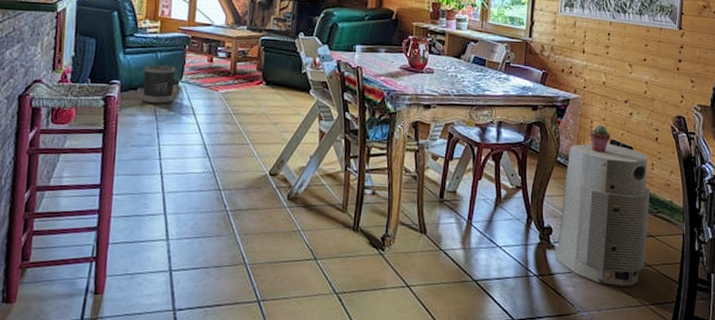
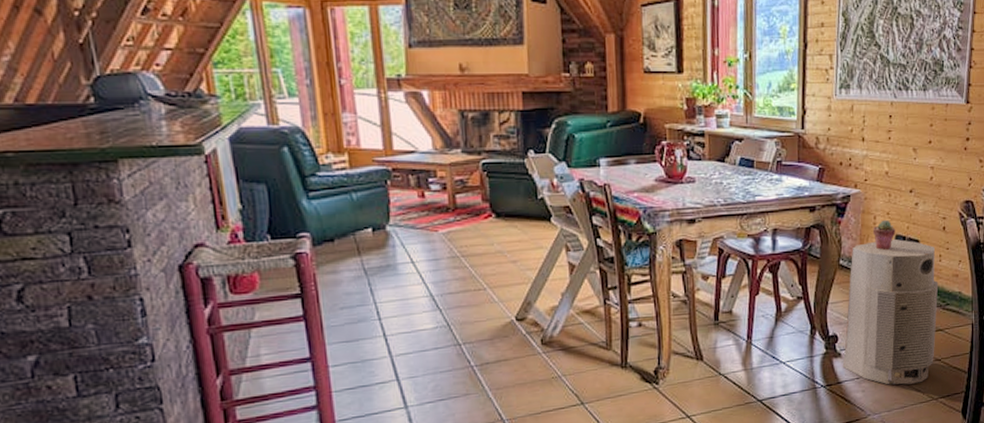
wastebasket: present [141,65,176,104] -> none [337,208,384,256]

